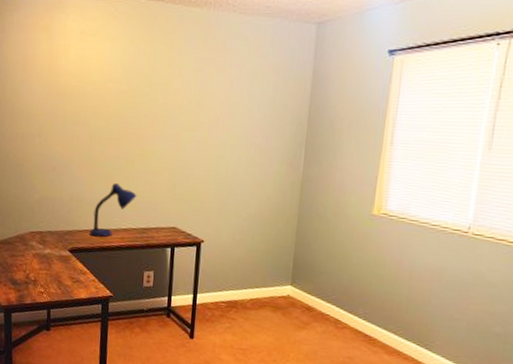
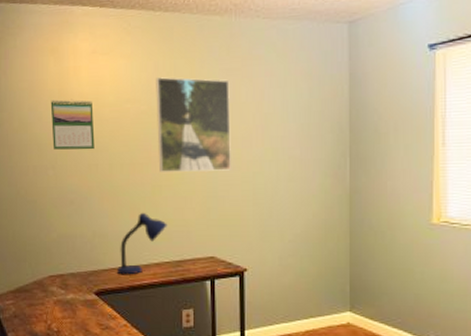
calendar: none [40,74,79,123] -> present [50,99,95,150]
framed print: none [133,61,203,152] -> present [156,77,231,172]

